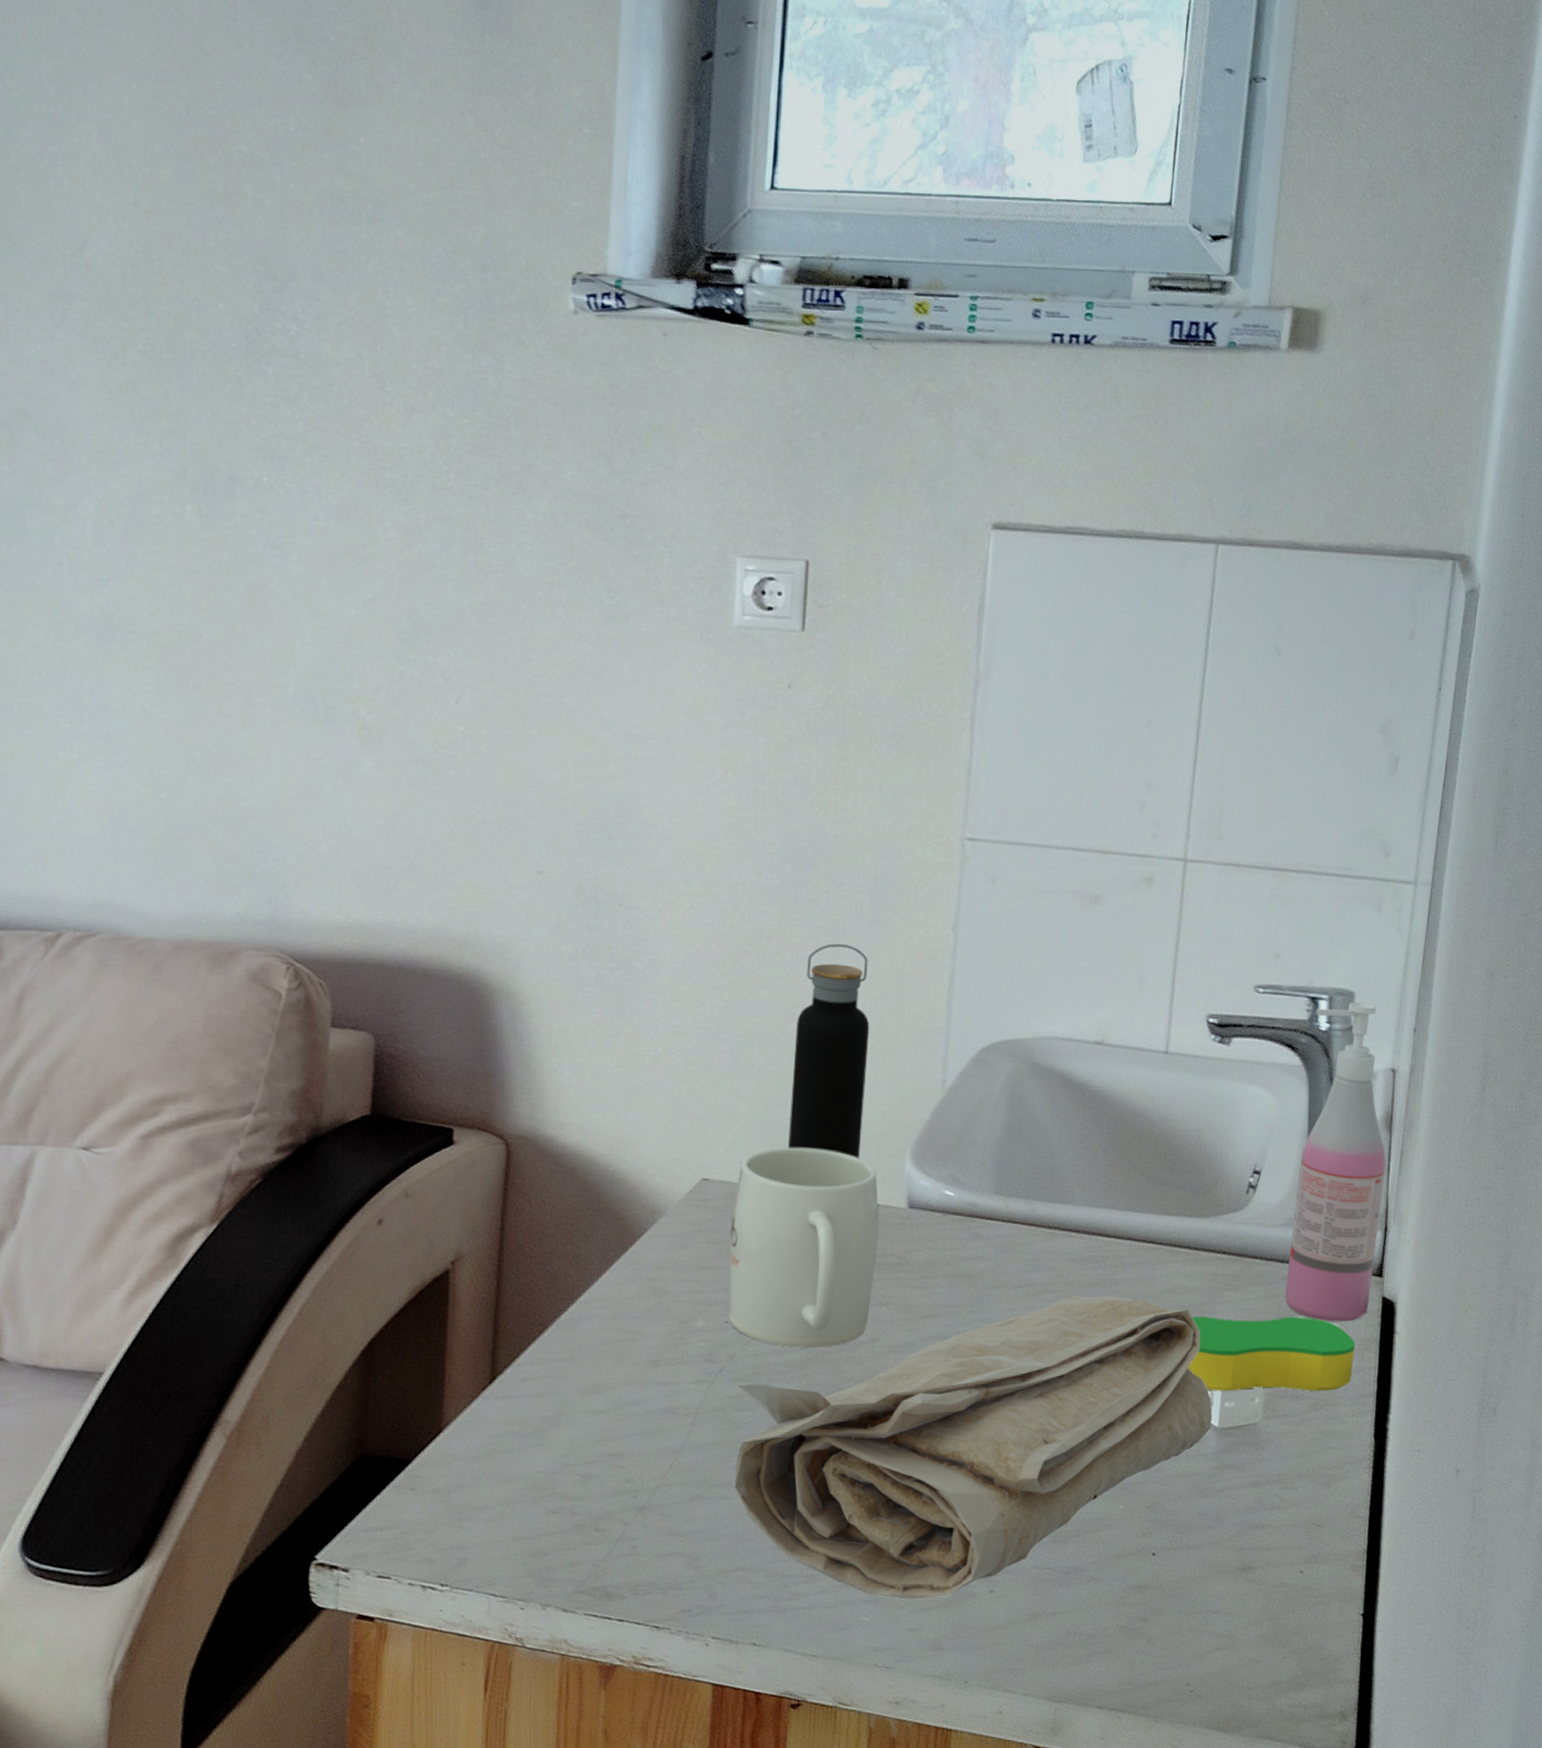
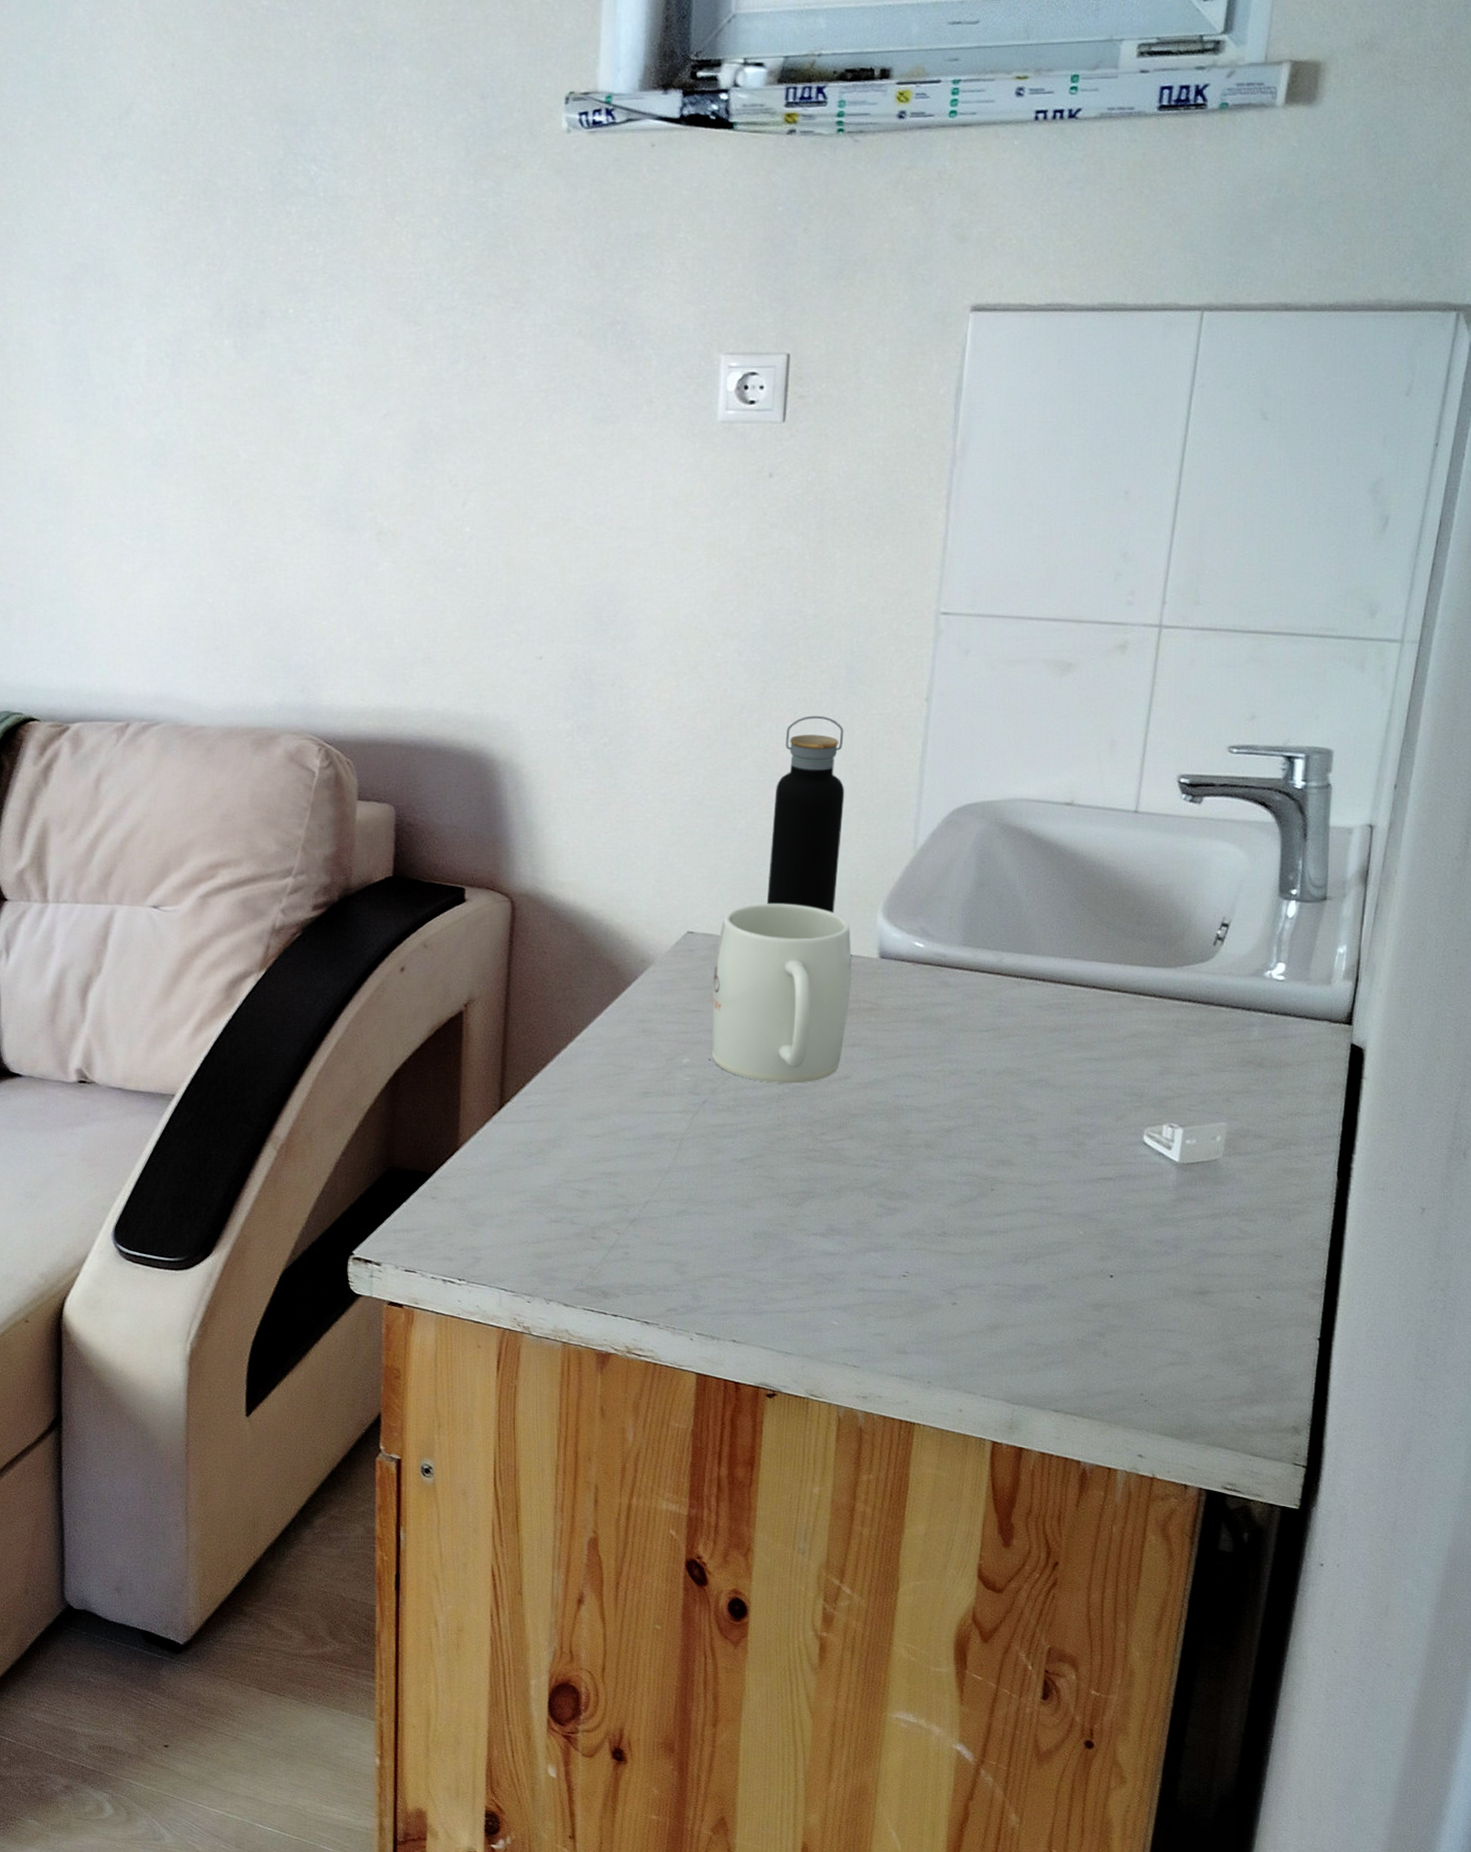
towel: present [734,1295,1212,1601] -> none [717,1039,1173,1309]
sponge: present [1188,1316,1355,1392] -> none [1150,1059,1321,1132]
soap dispenser: present [1284,1002,1386,1322] -> none [1249,760,1360,1067]

